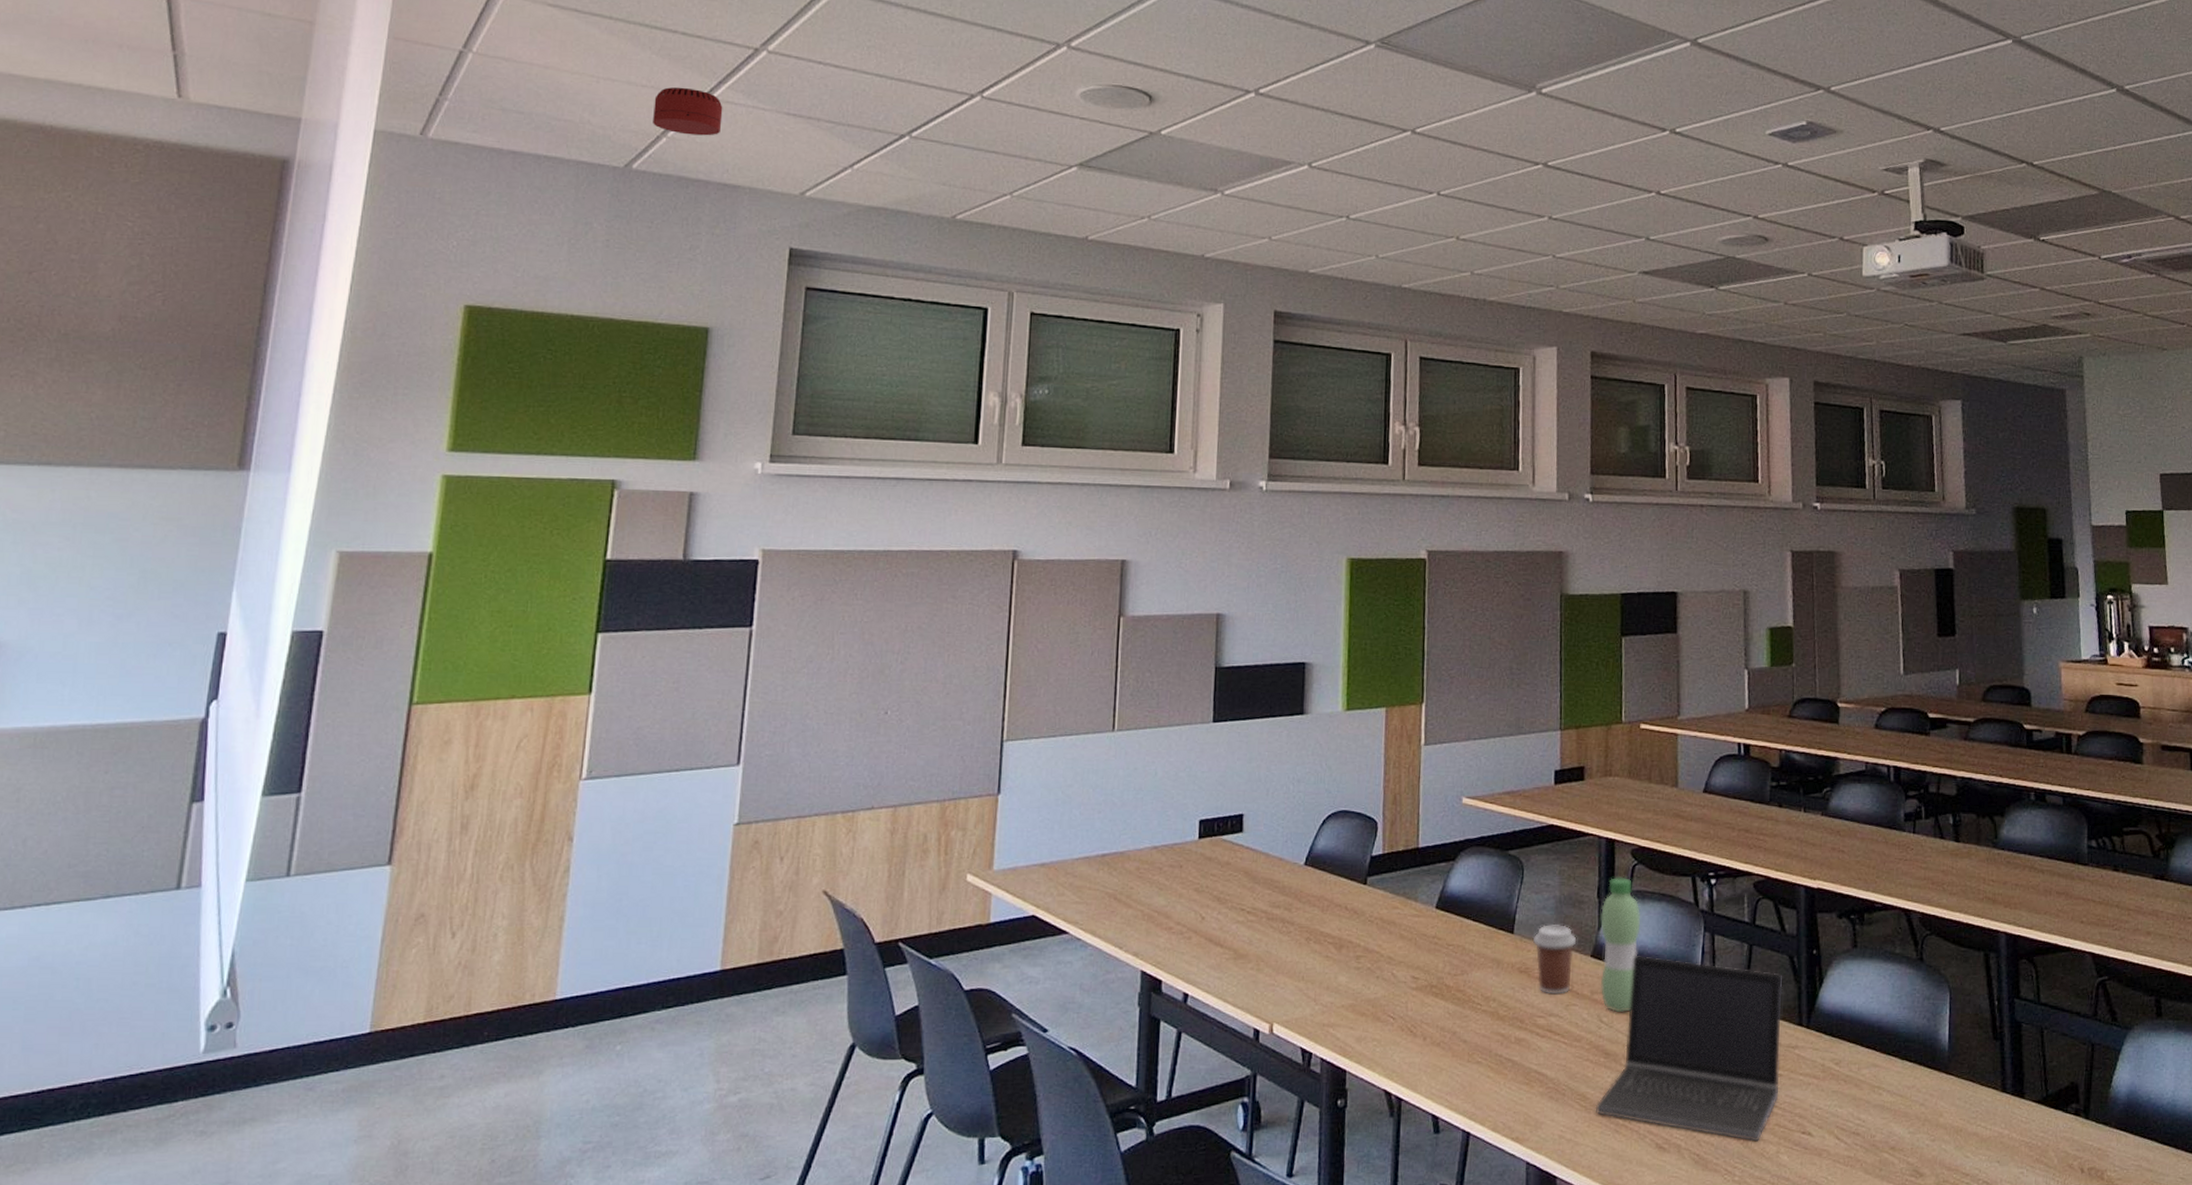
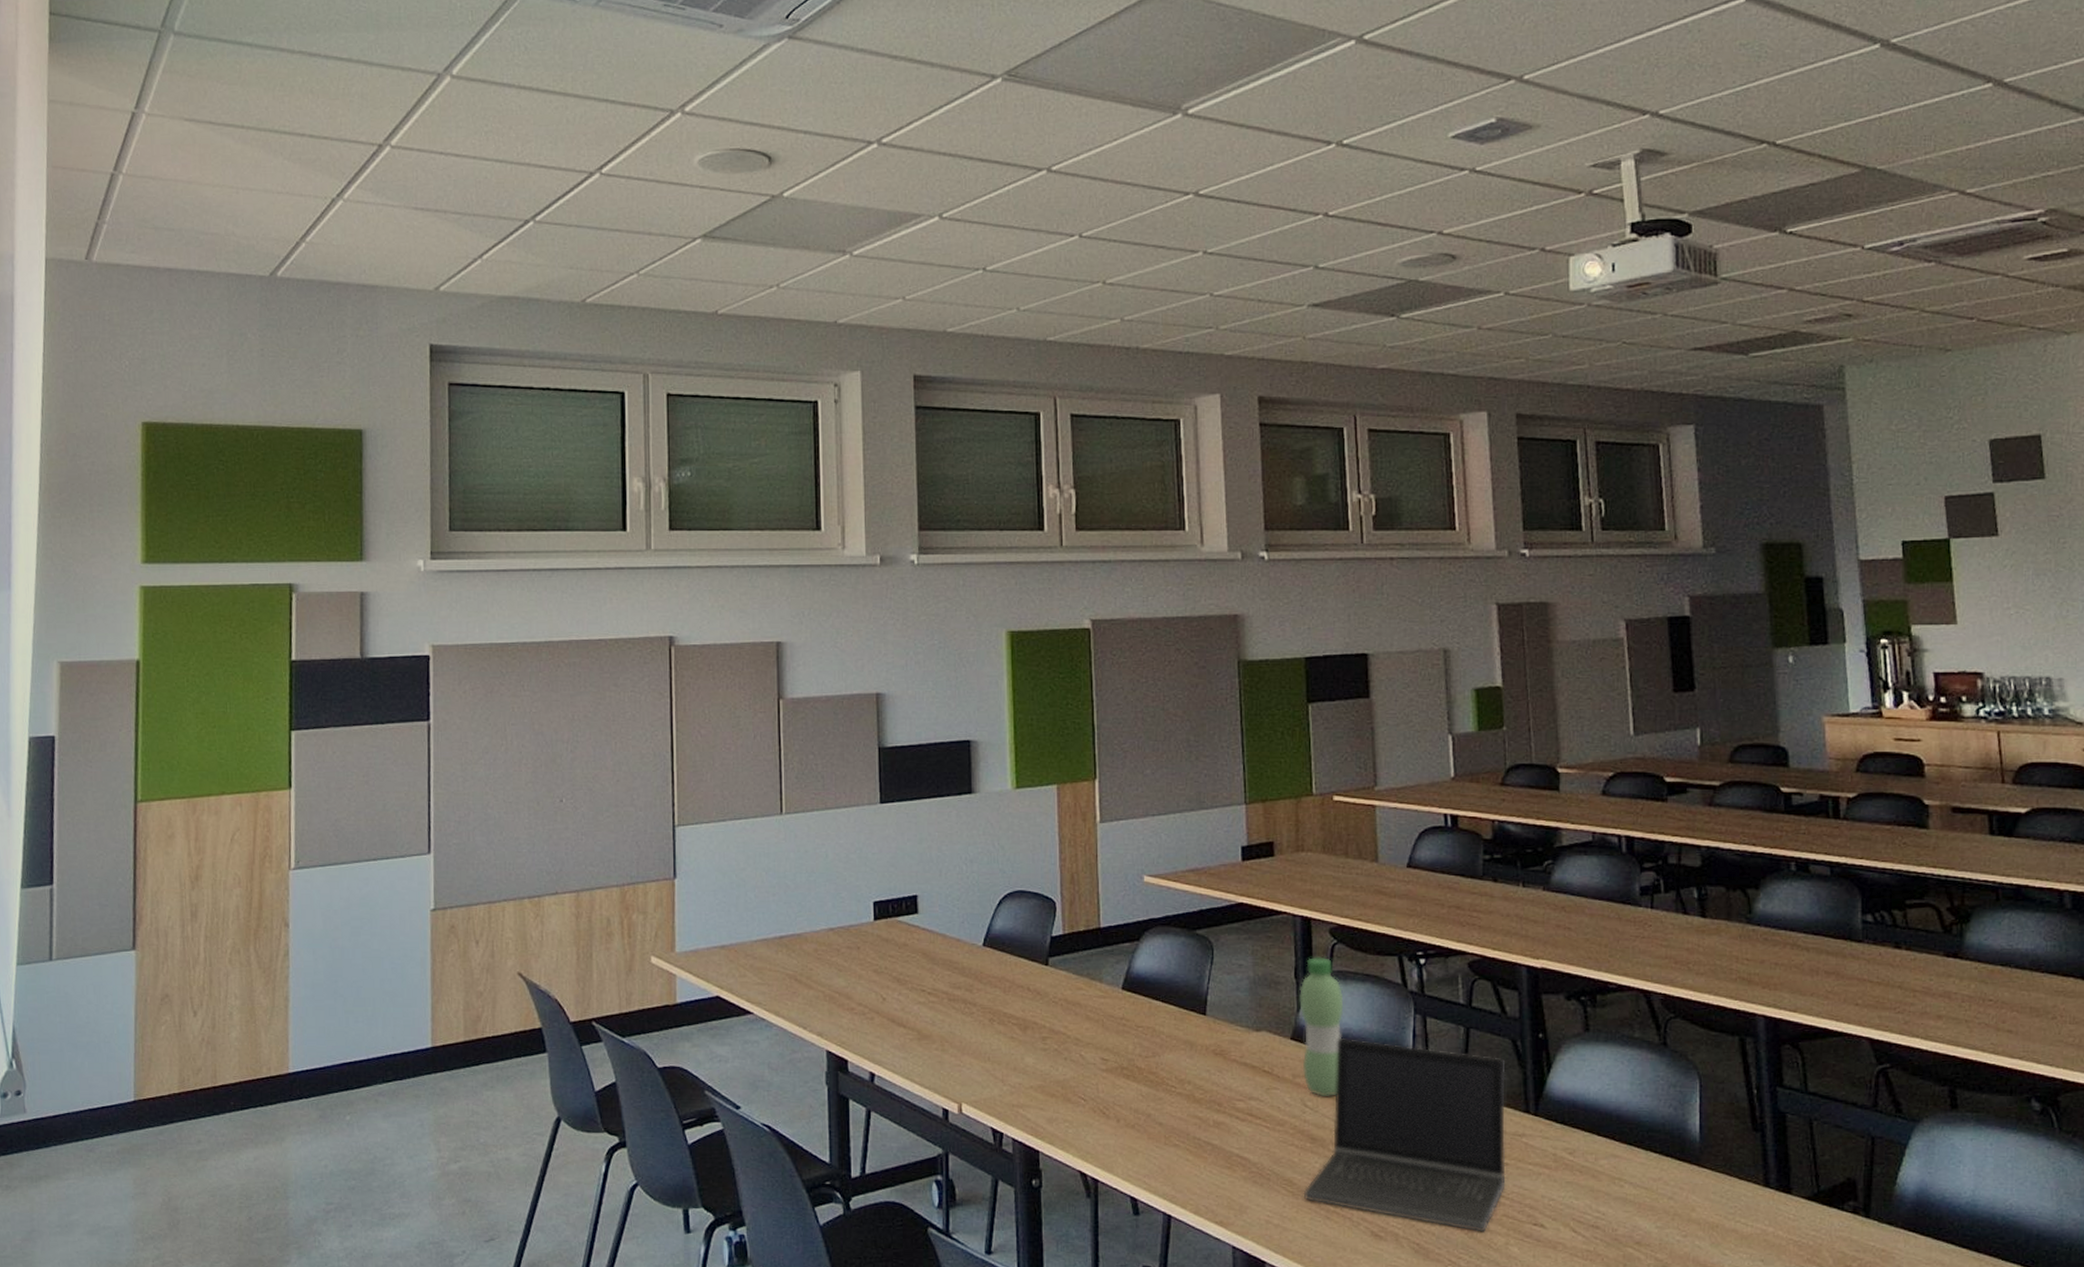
smoke detector: present [653,87,723,136] -> none [290,190,355,238]
coffee cup: present [1532,925,1577,995] -> none [1226,1006,1275,1078]

